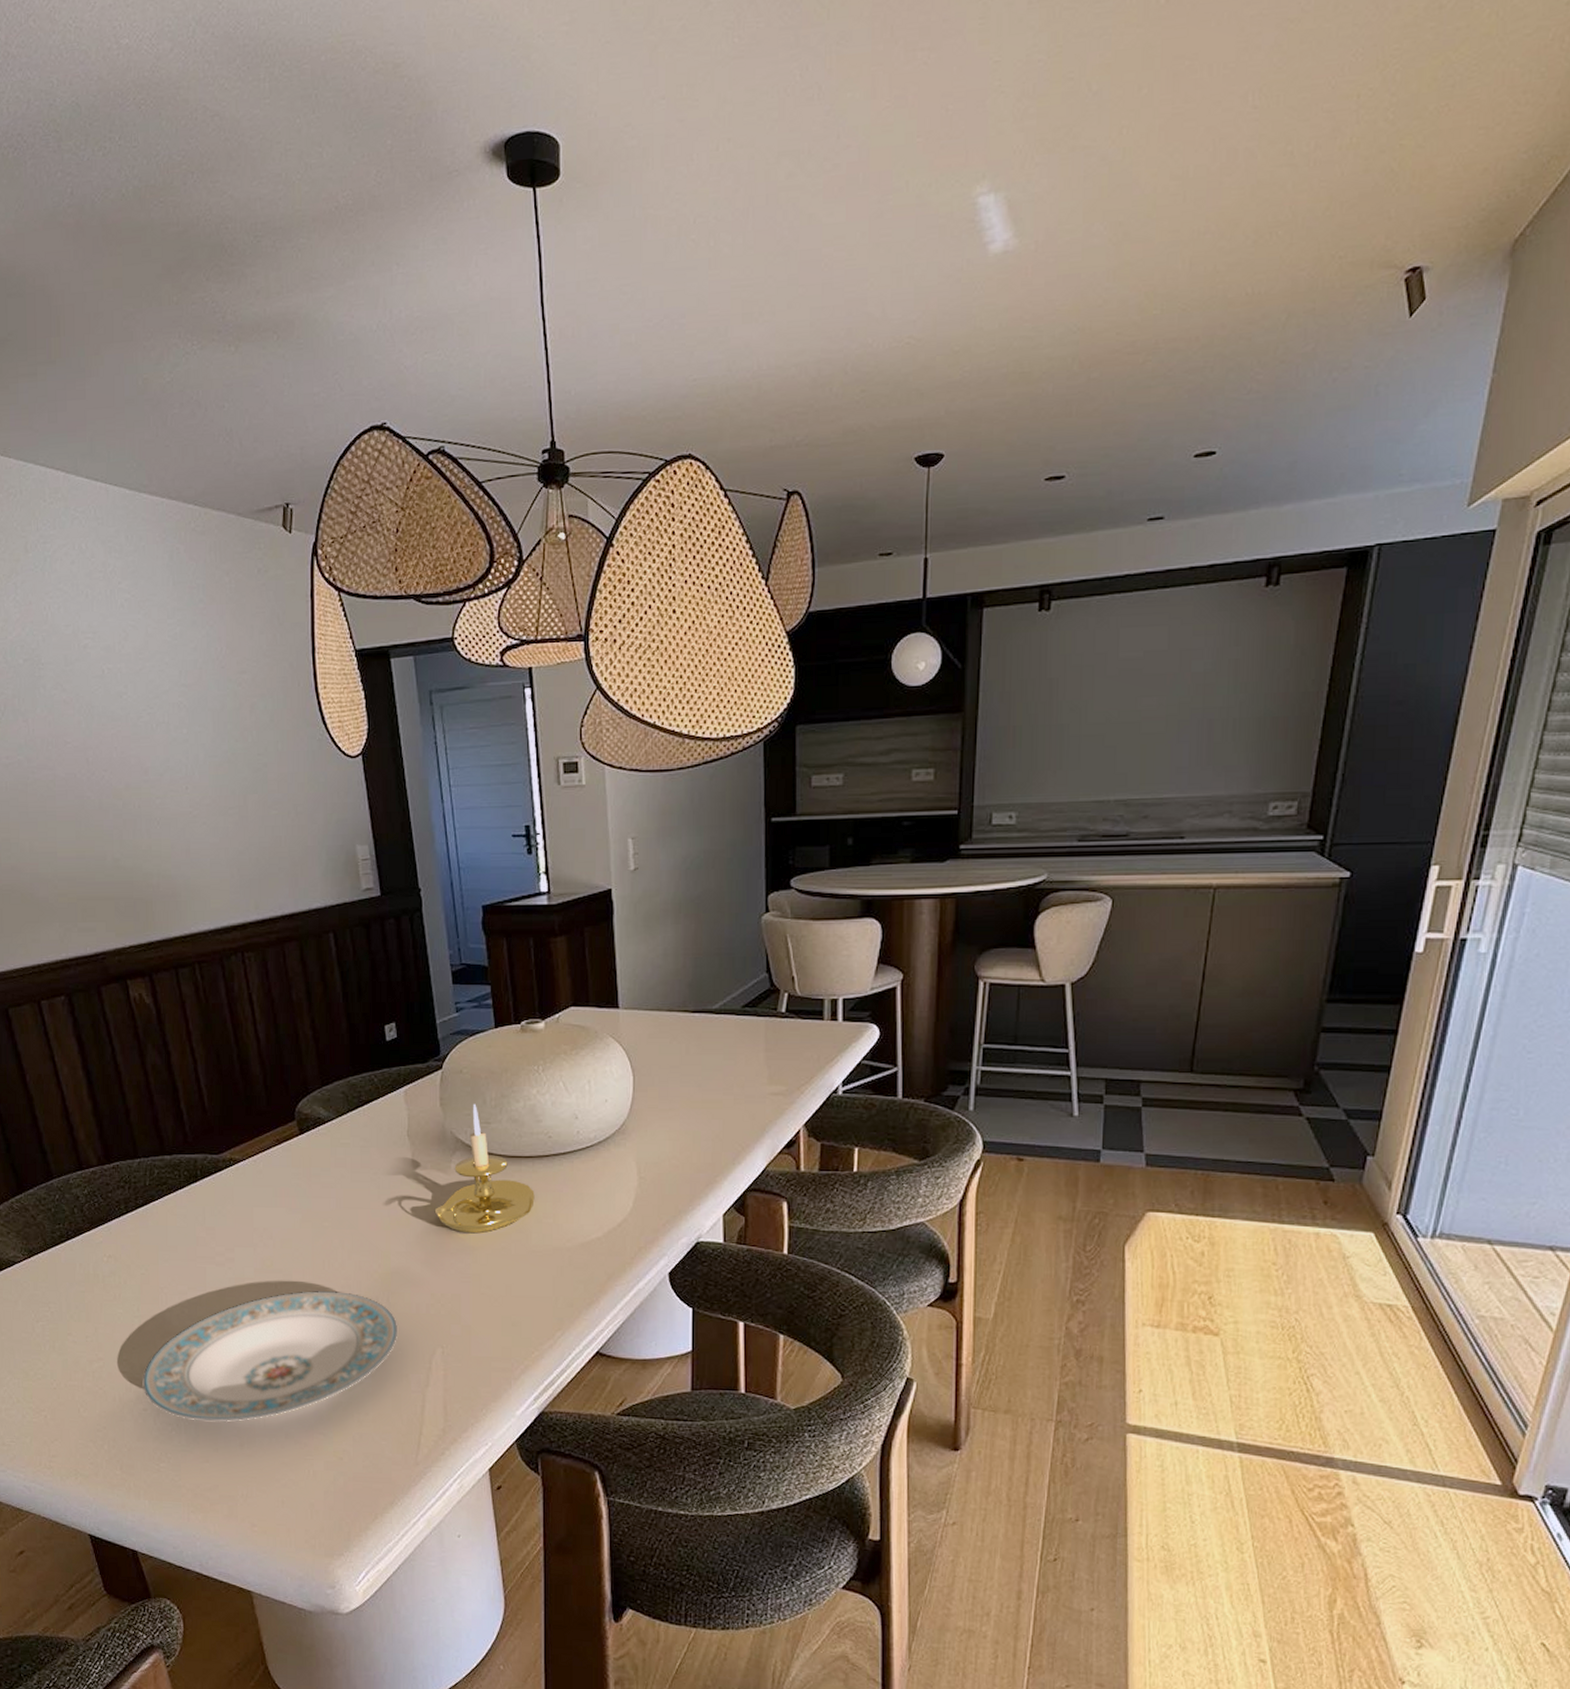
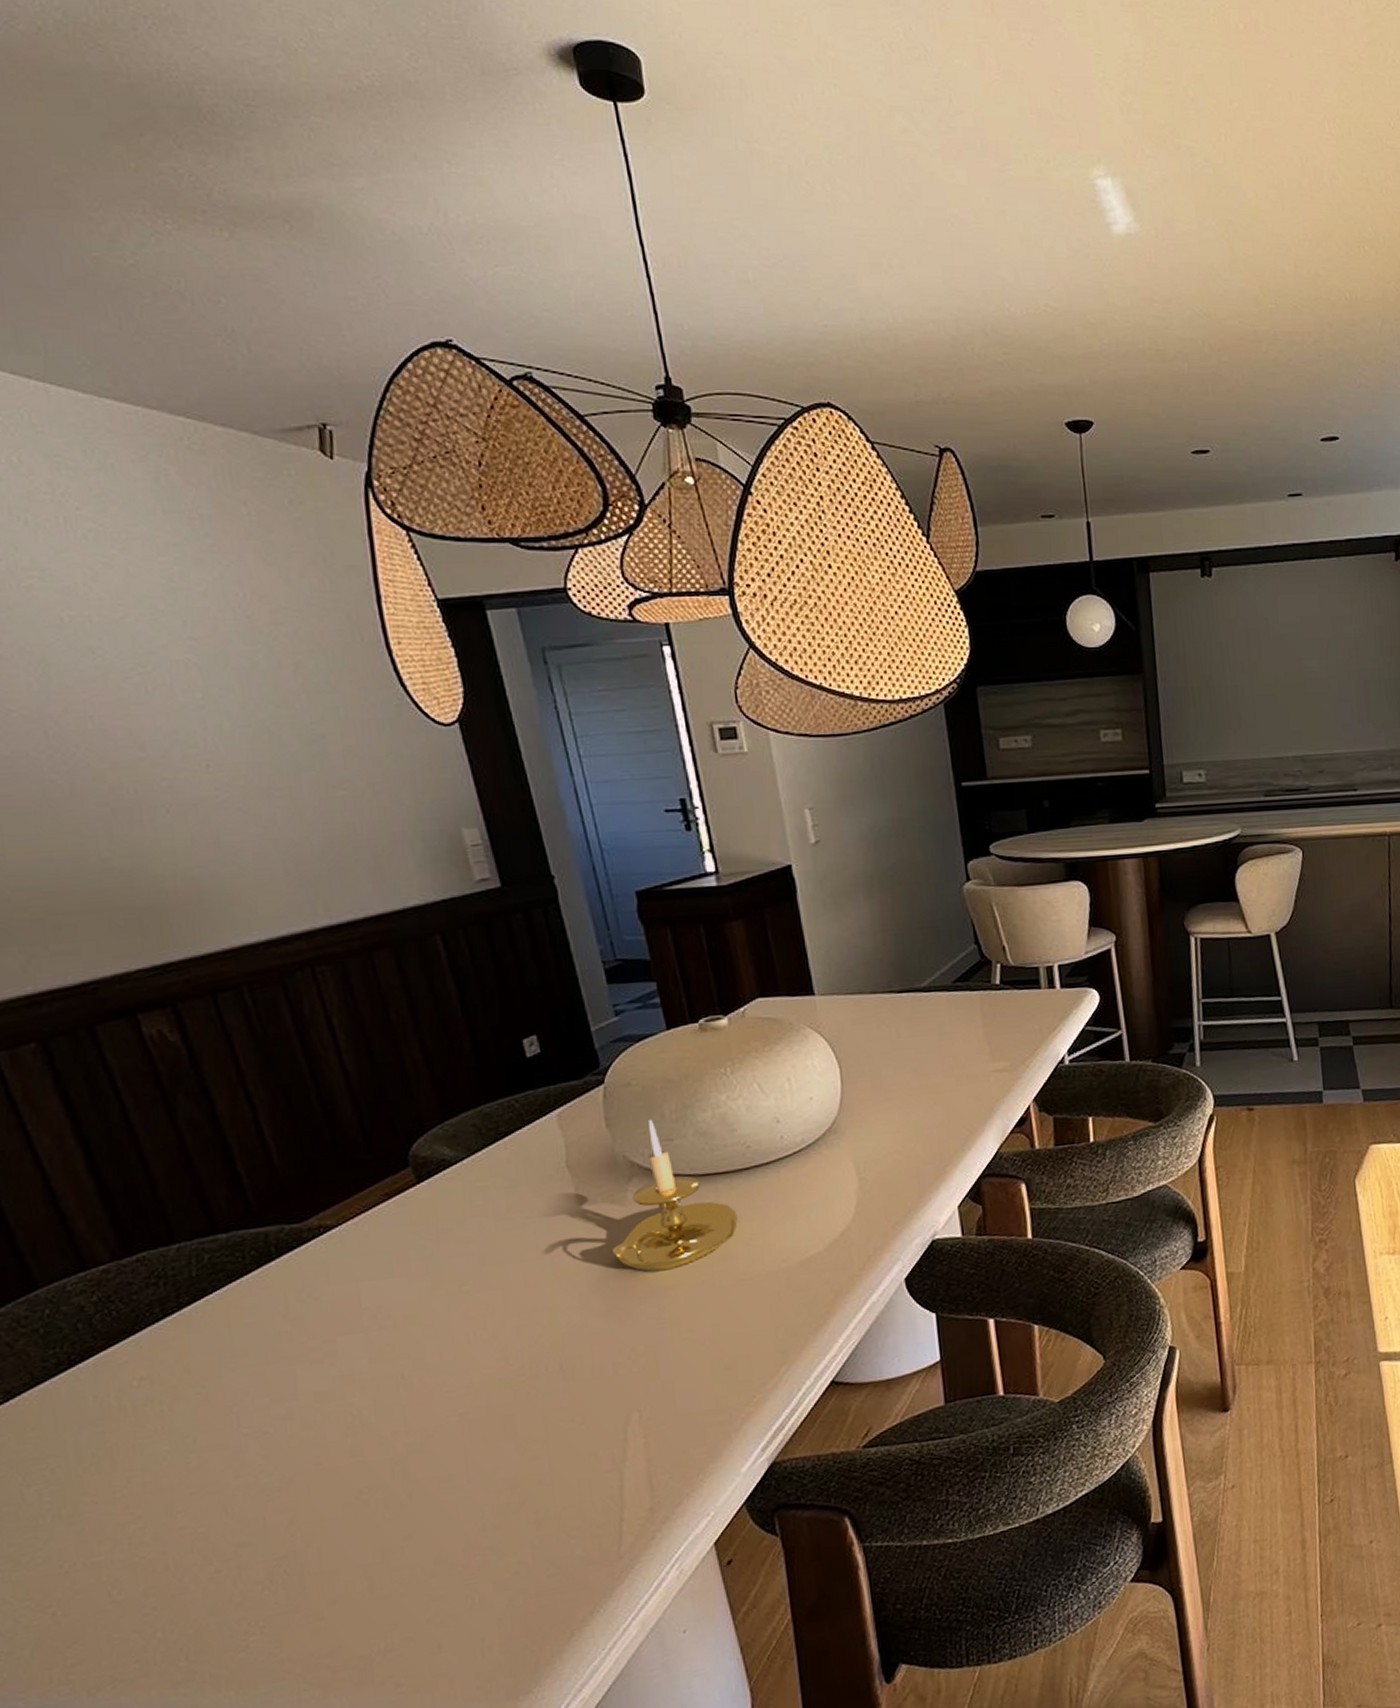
plate: present [142,1290,398,1423] -> none [209,1367,579,1571]

